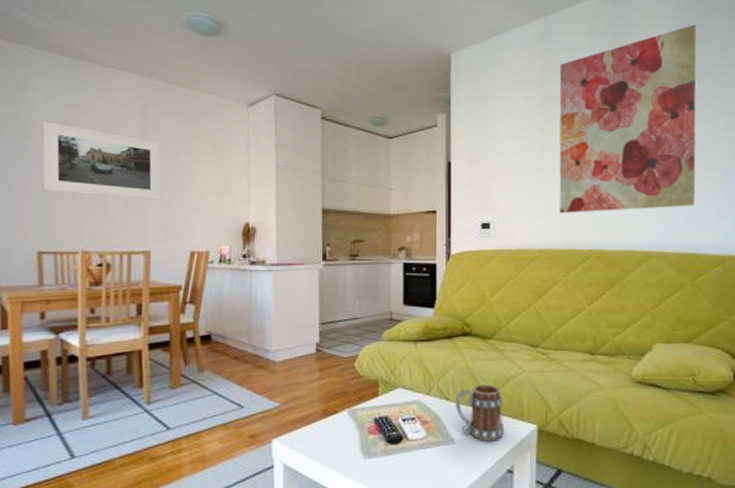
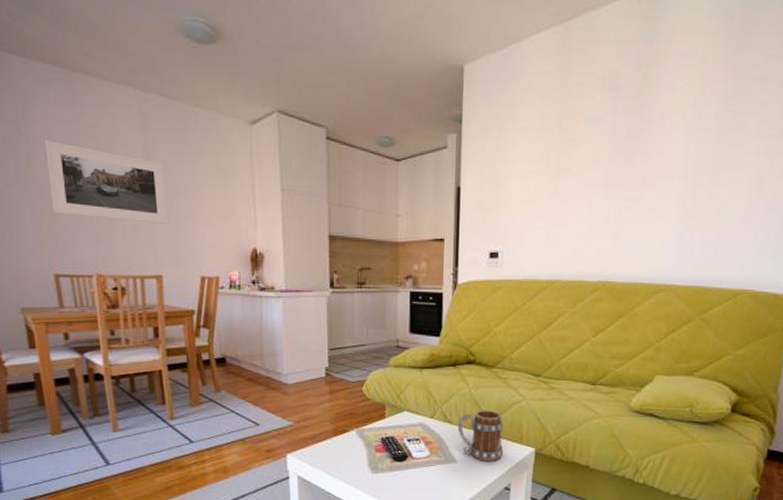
wall art: present [559,24,697,214] -> none [570,30,738,244]

